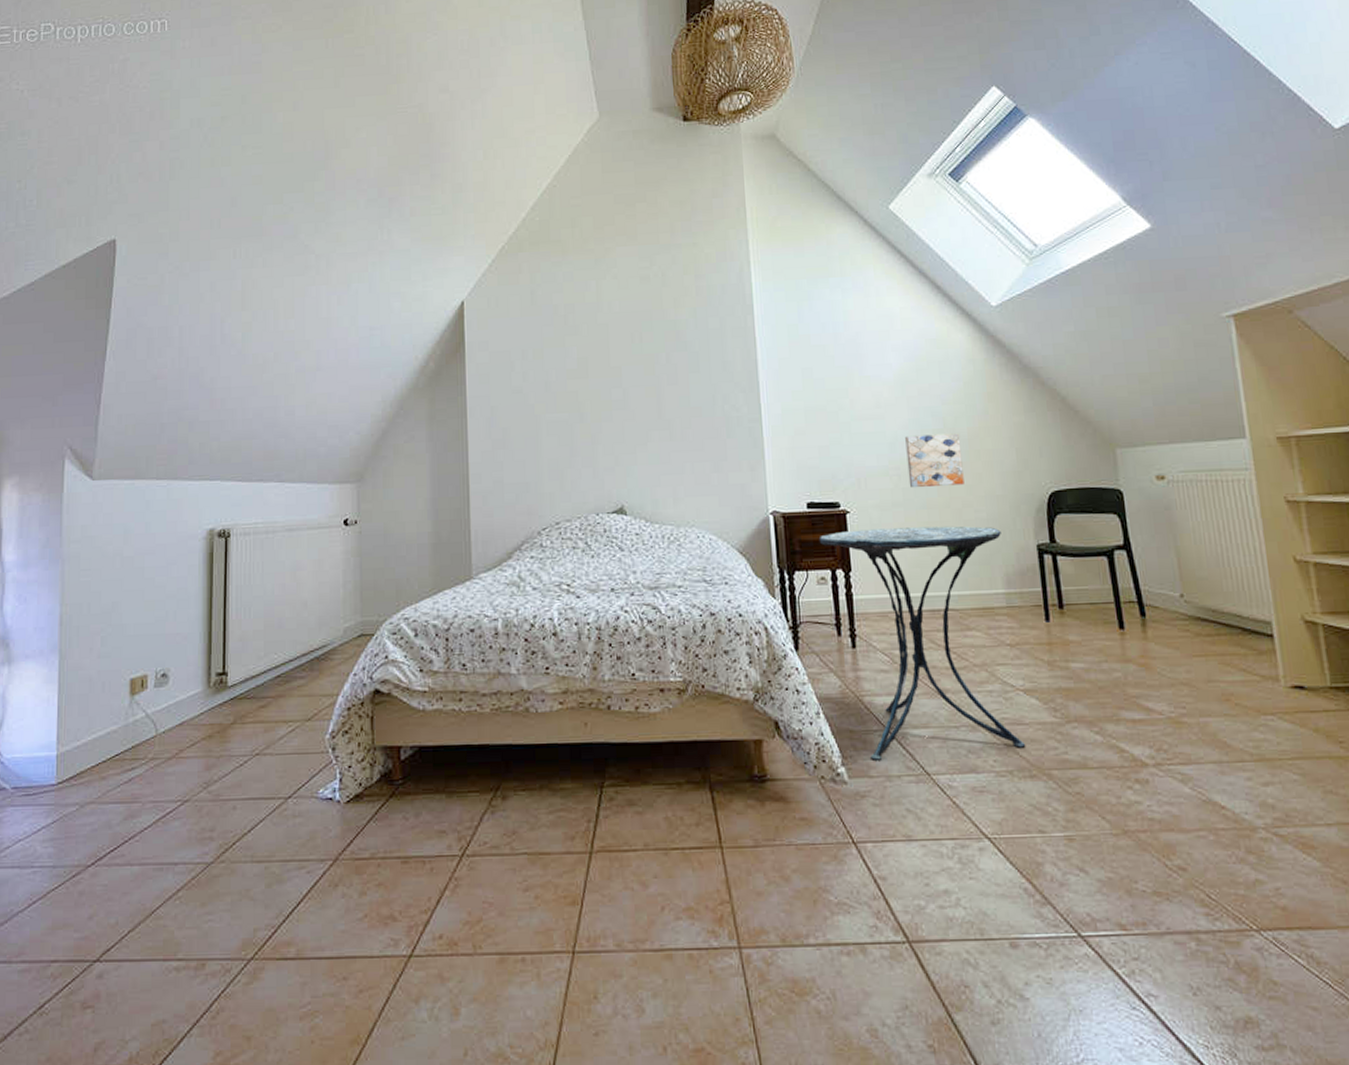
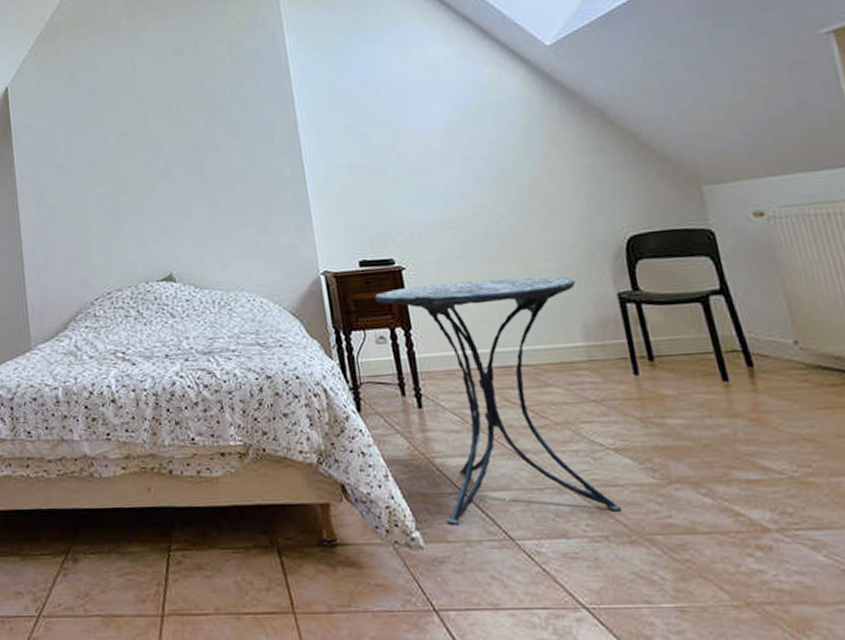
wall art: present [905,433,964,488] -> none [460,180,529,241]

